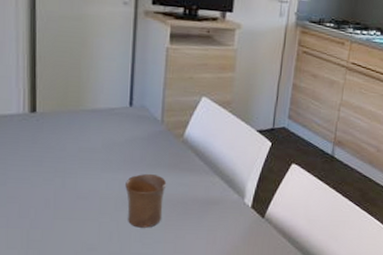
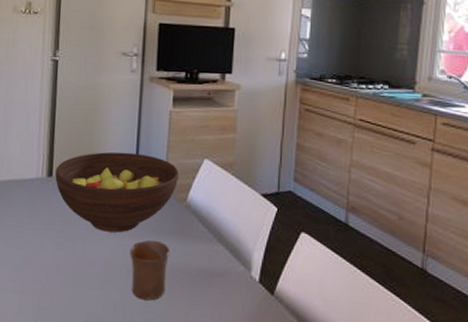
fruit bowl: none [39,87,176,167] -> present [55,151,179,233]

